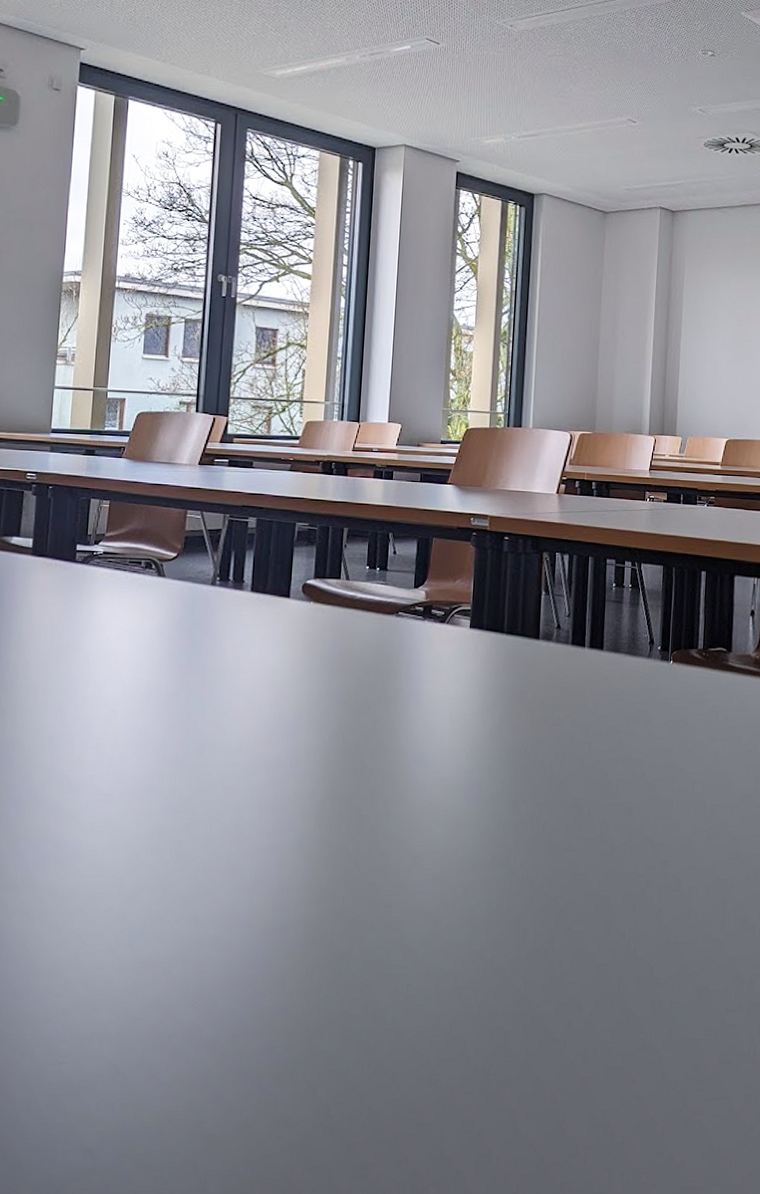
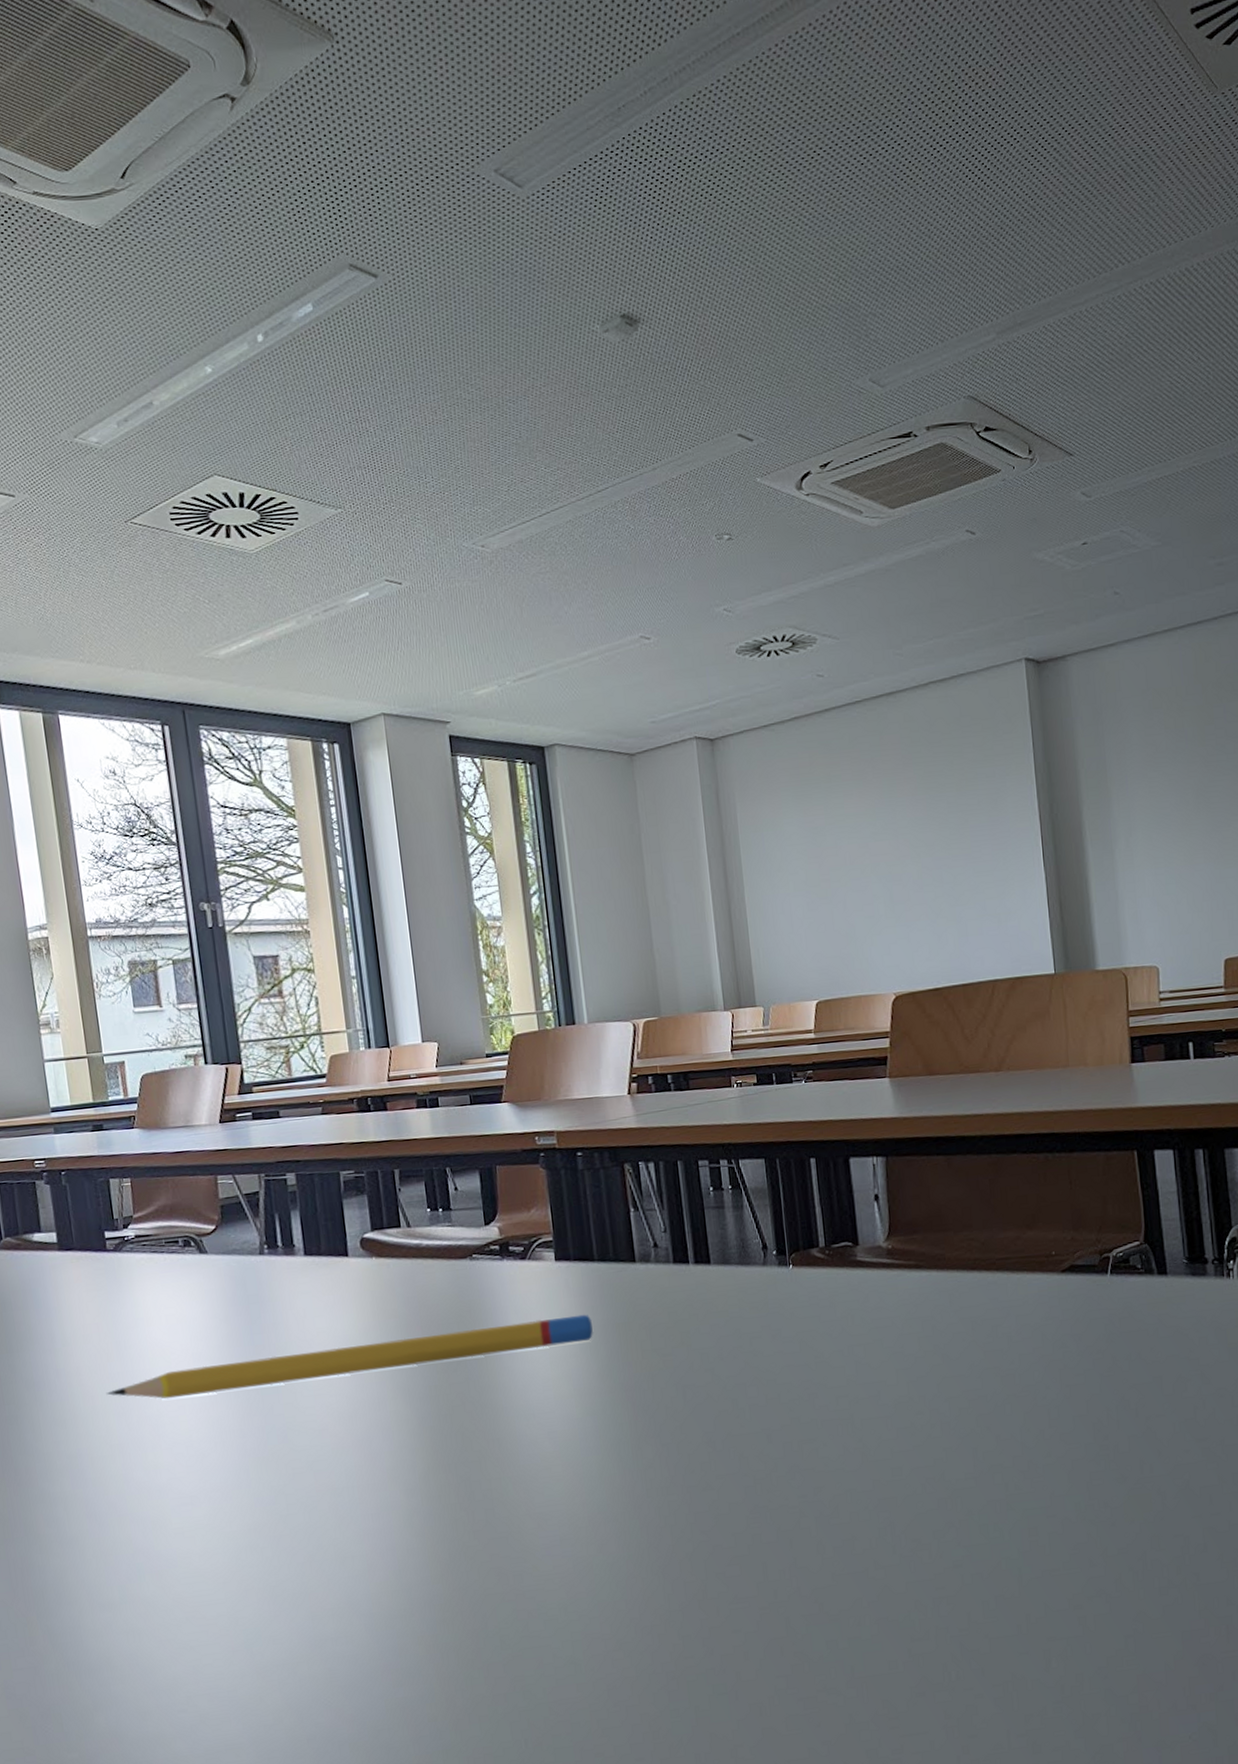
pencil: none [48,677,493,703] -> present [106,1314,594,1399]

